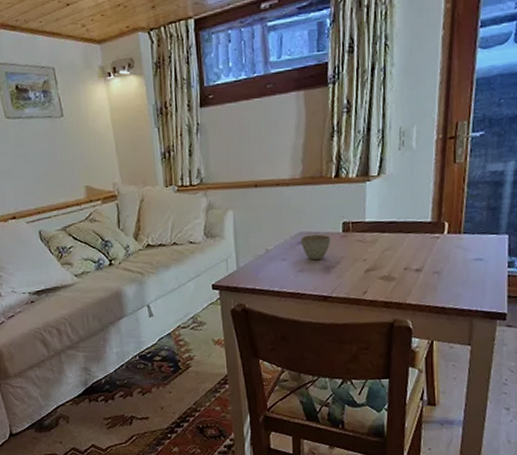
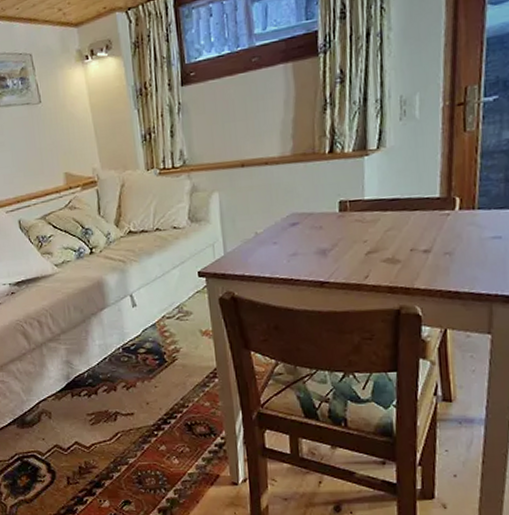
cup: present [300,234,331,260] -> none [293,214,327,243]

